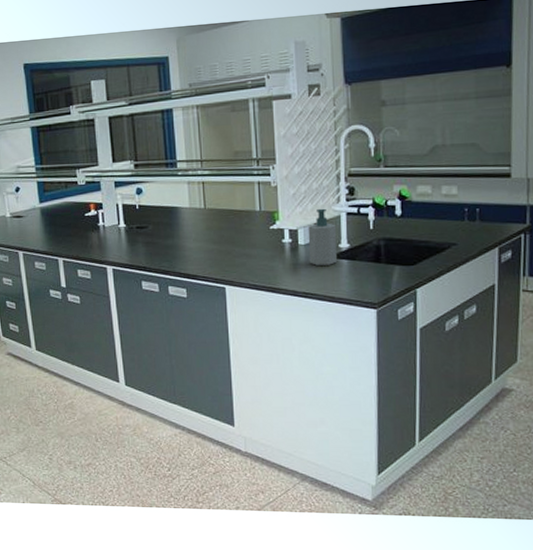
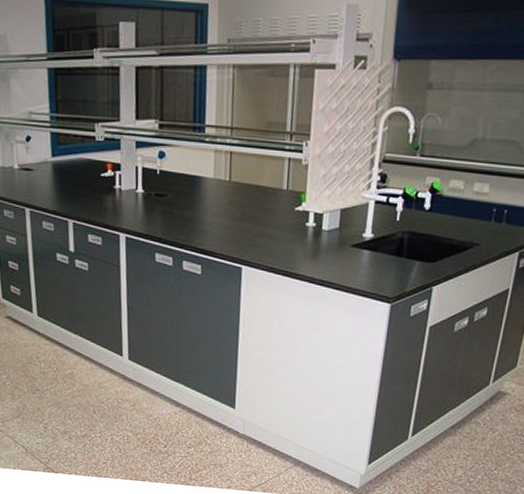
soap bottle: present [308,208,338,266] -> none [331,193,363,254]

